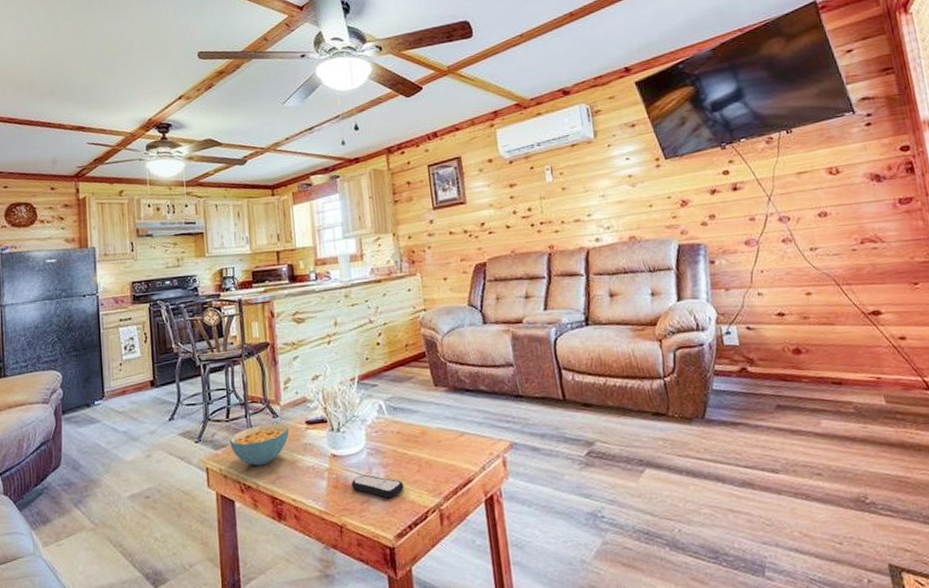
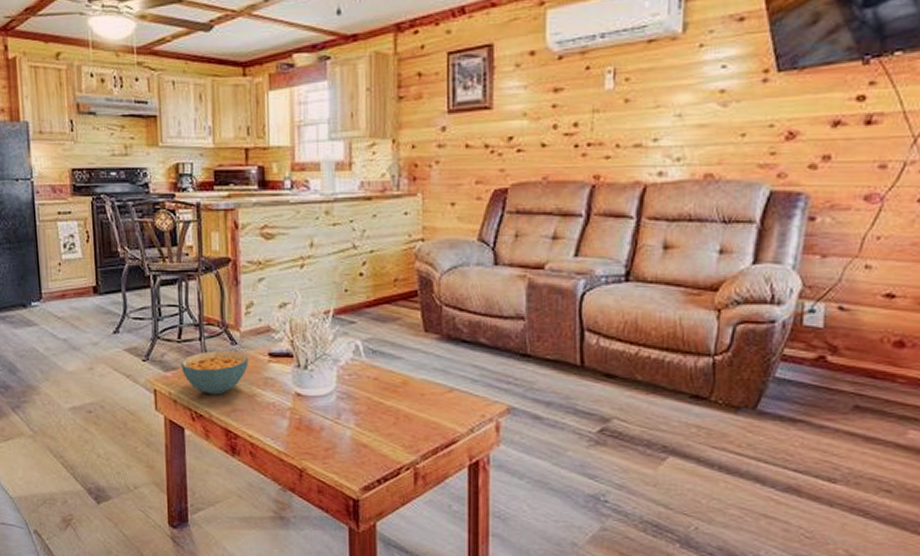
remote control: present [350,474,404,499] -> none [315,419,376,449]

